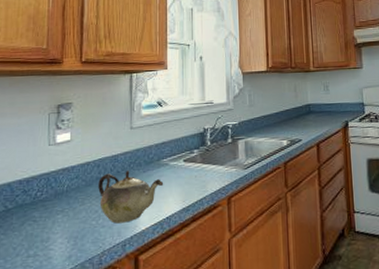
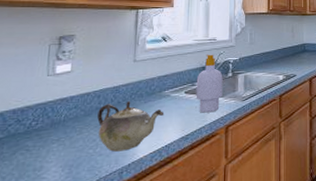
soap bottle: none [194,119,223,183] -> present [195,54,223,113]

